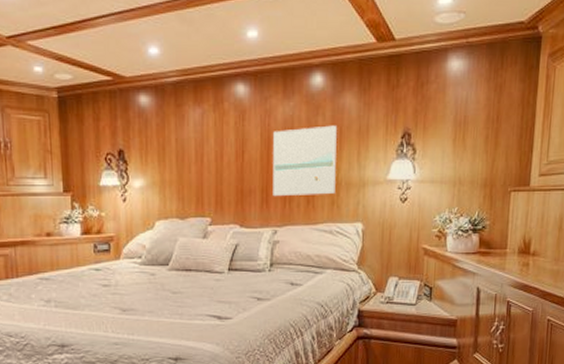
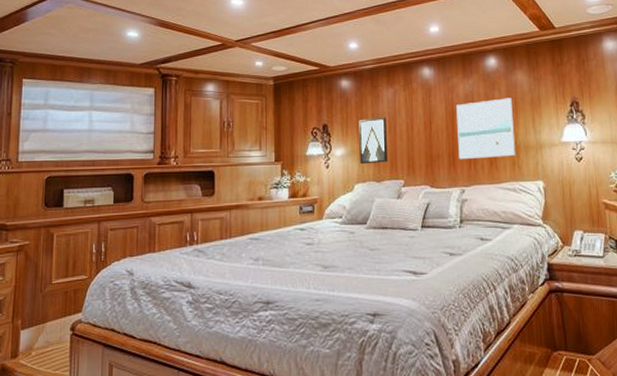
wall art: none [160,143,193,199] -> present [359,117,387,165]

